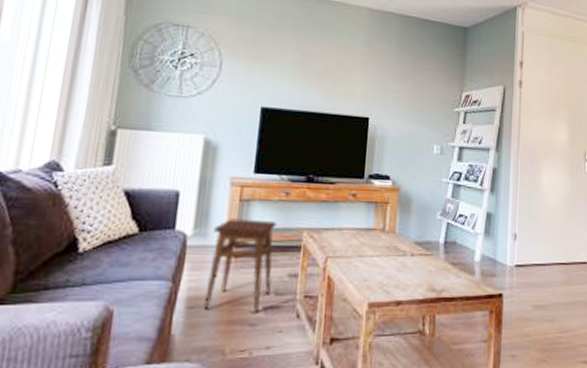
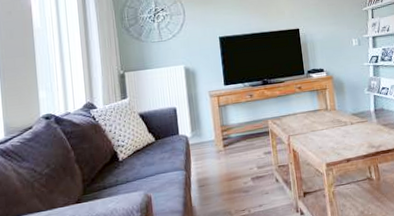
stool: present [203,218,277,313] -> none [204,117,254,187]

